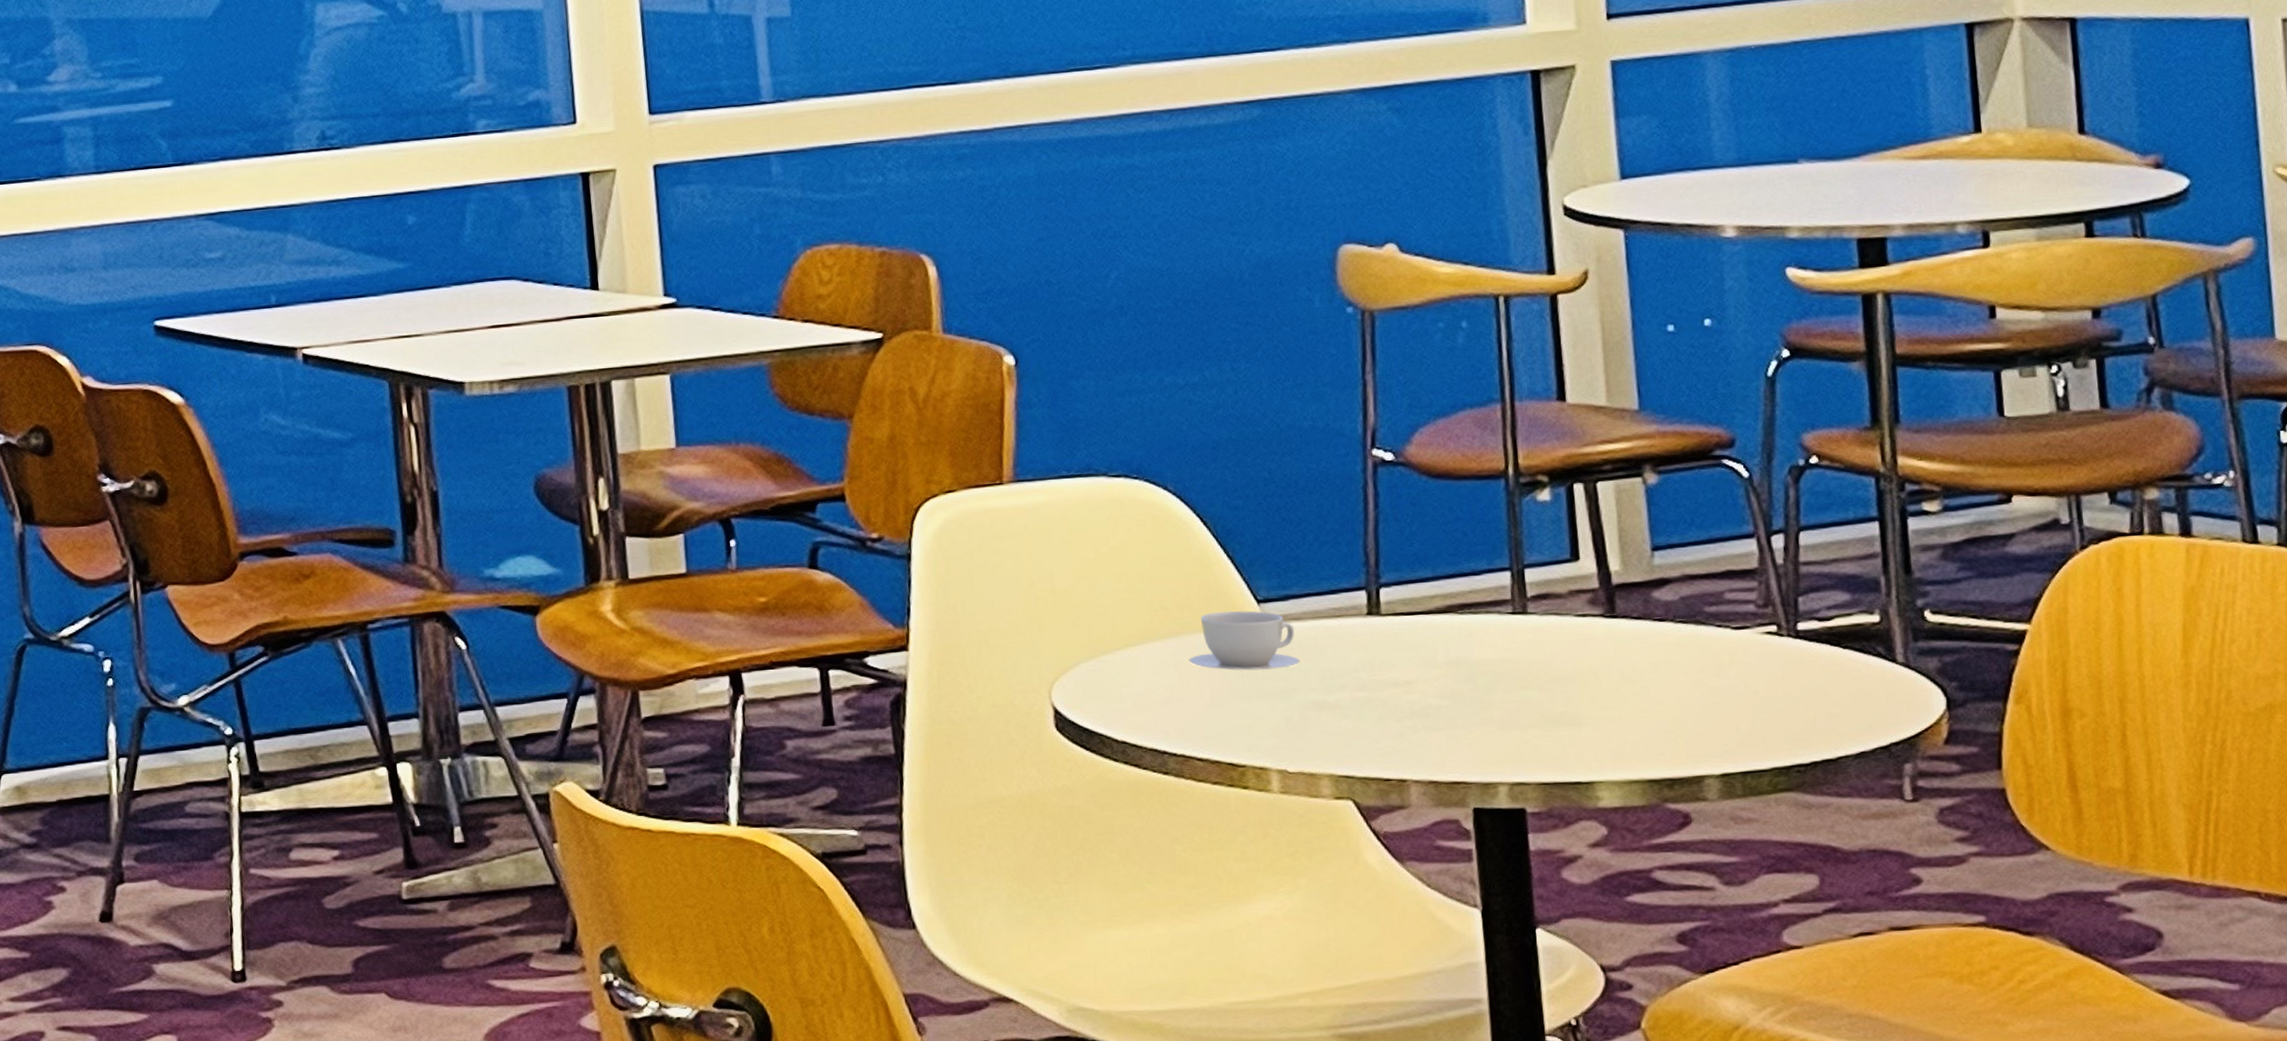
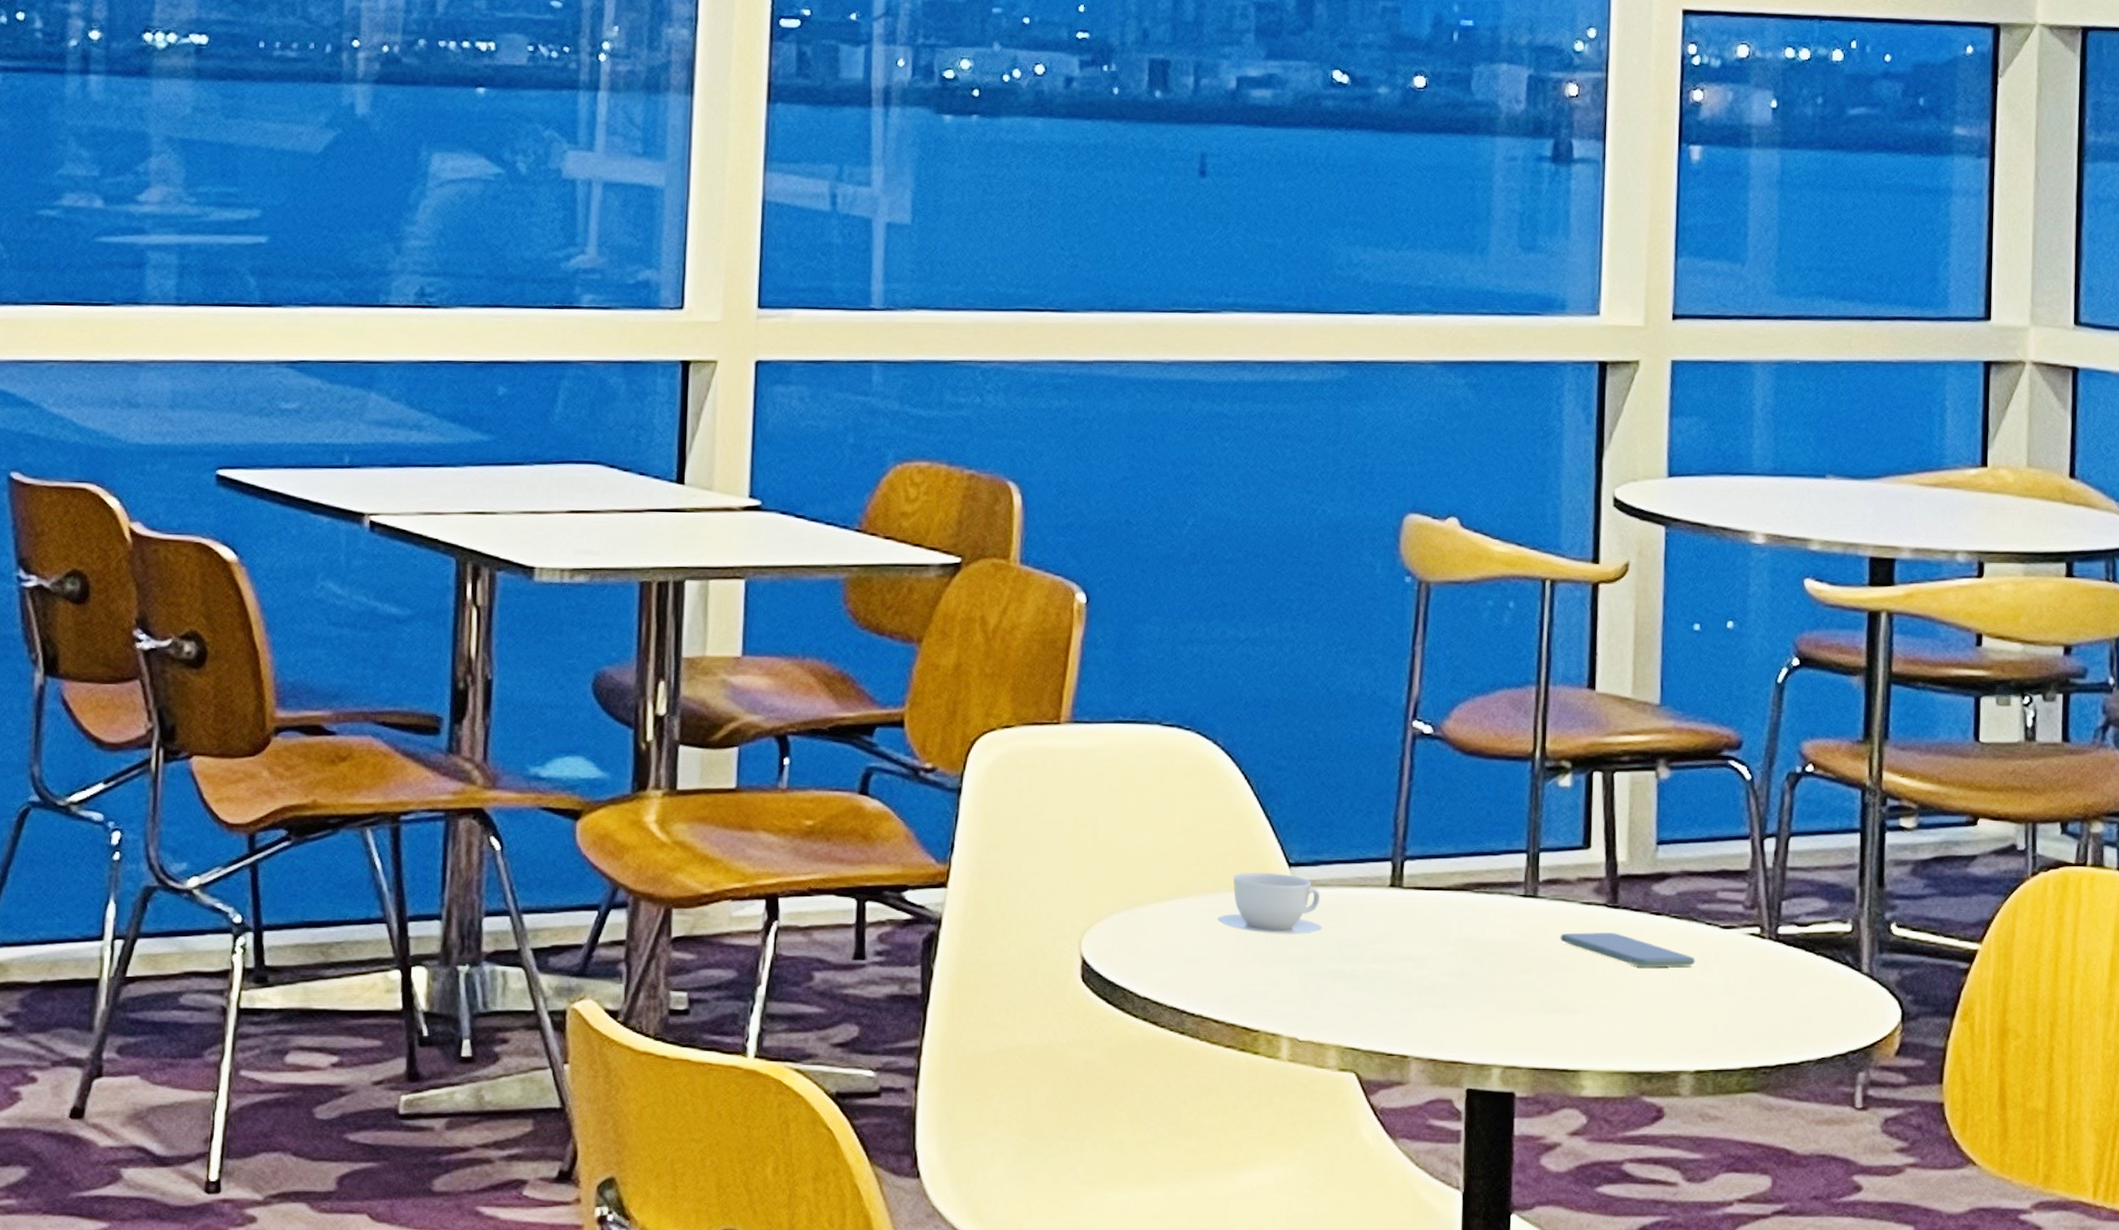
smartphone: none [1556,642,1708,675] -> present [1560,932,1695,968]

